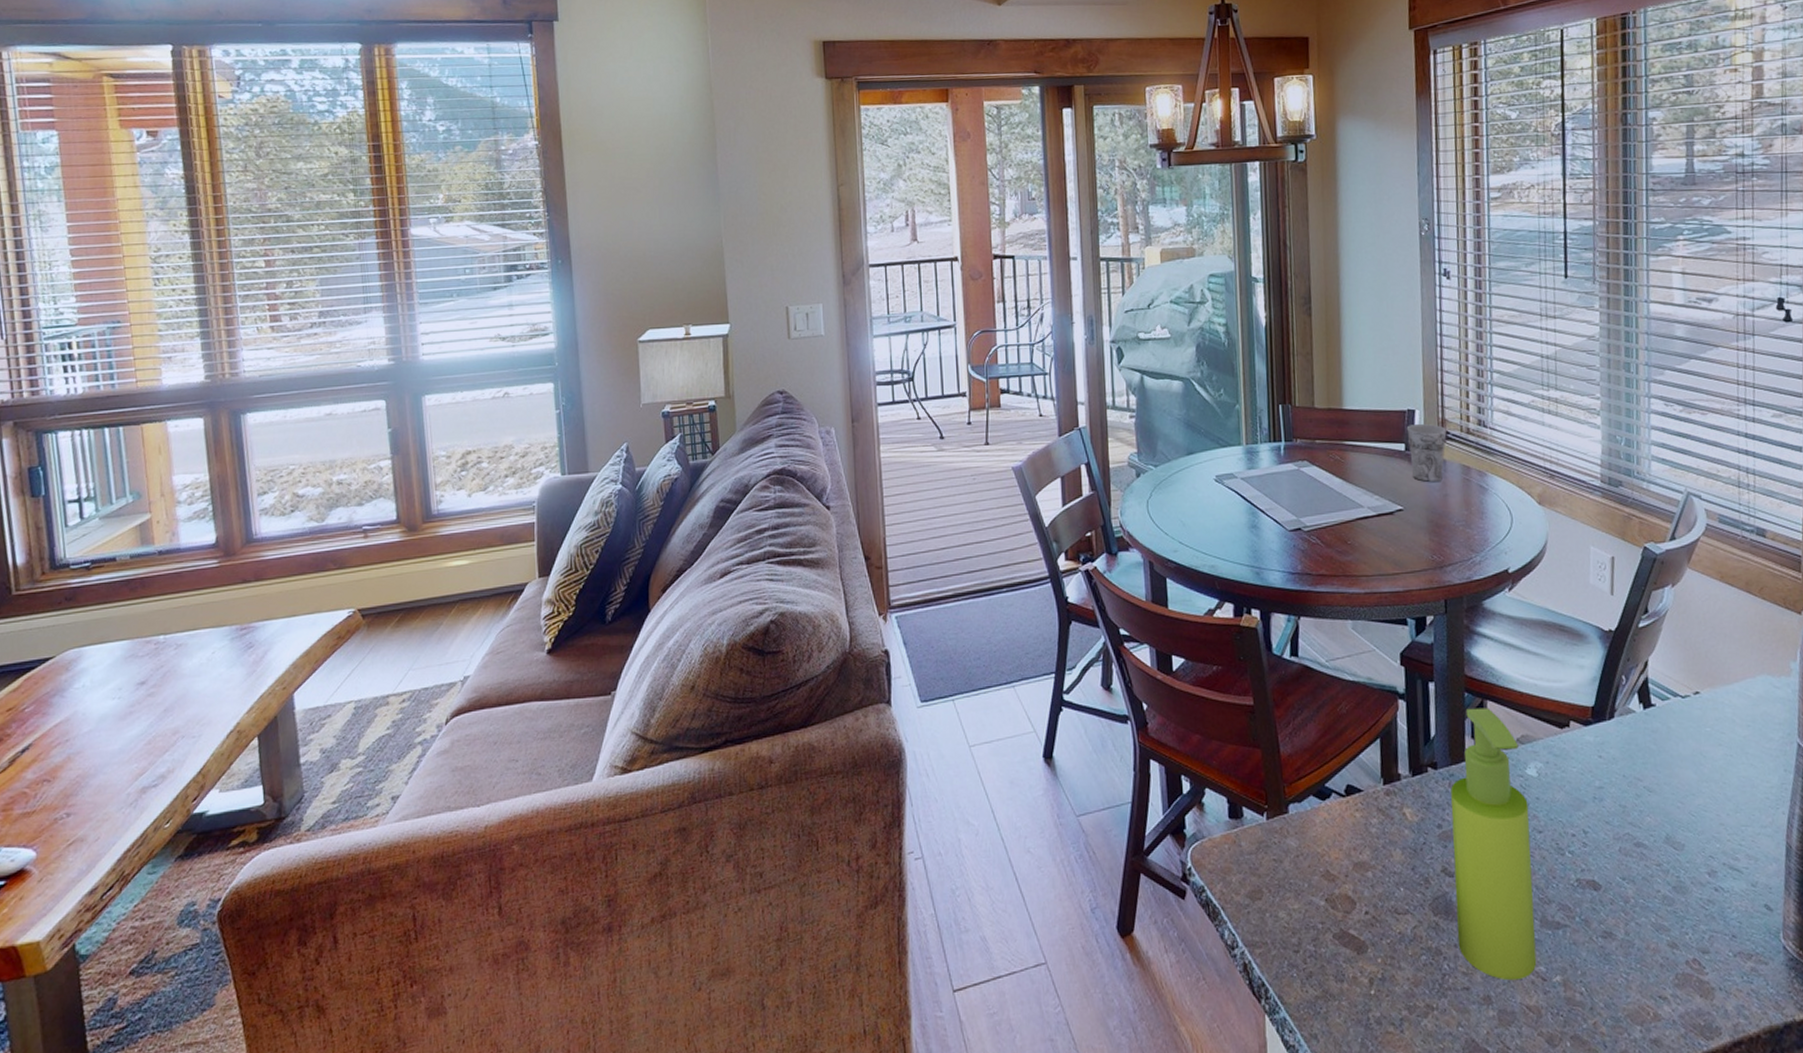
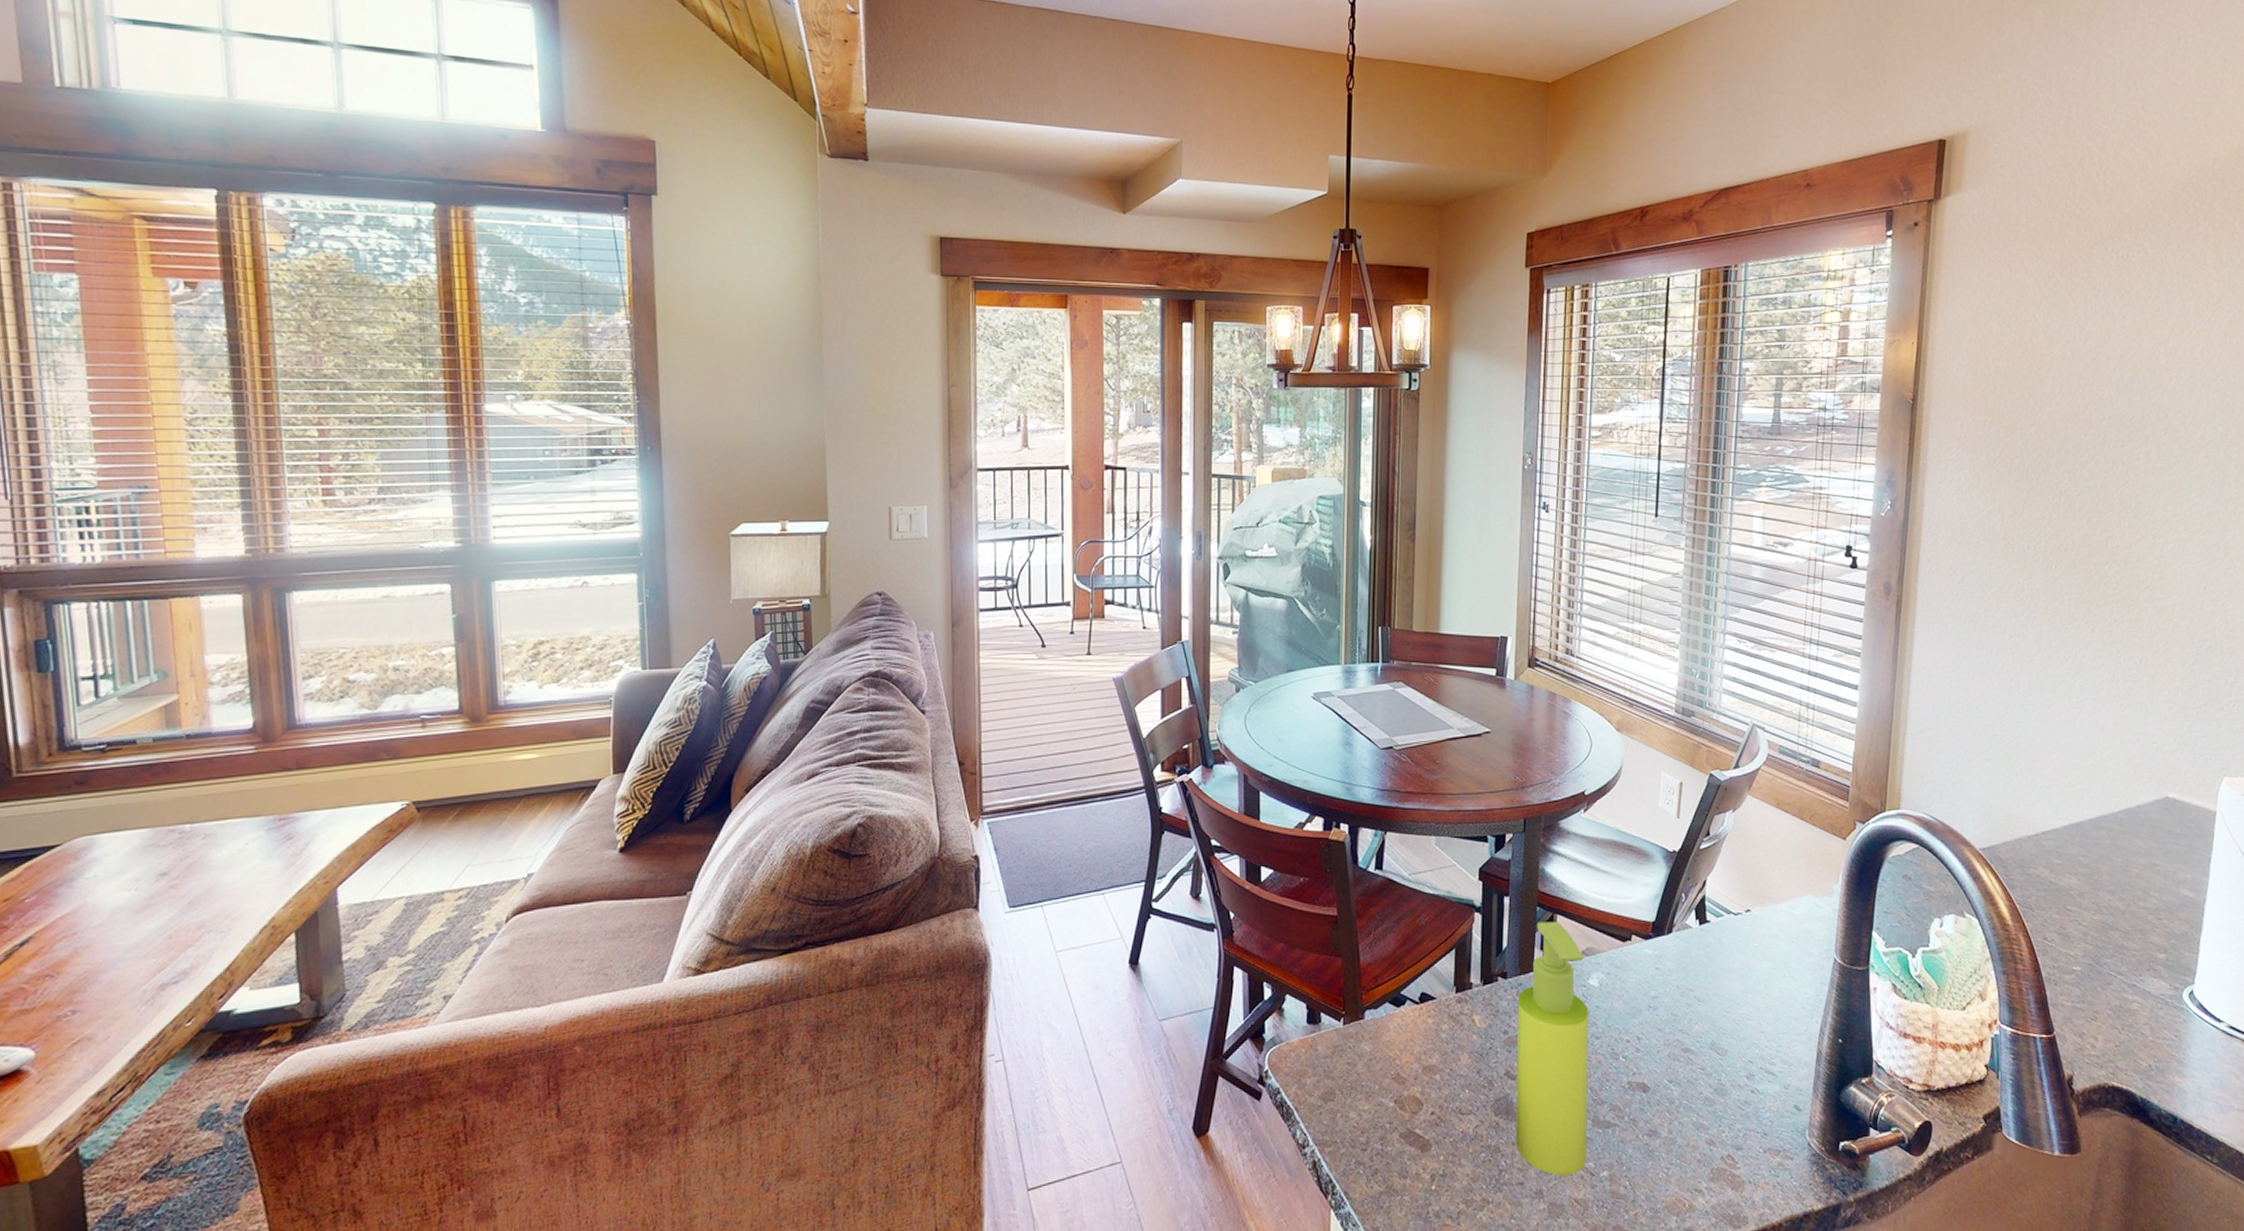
cup: present [1406,423,1447,483] -> none [1498,650,1536,707]

